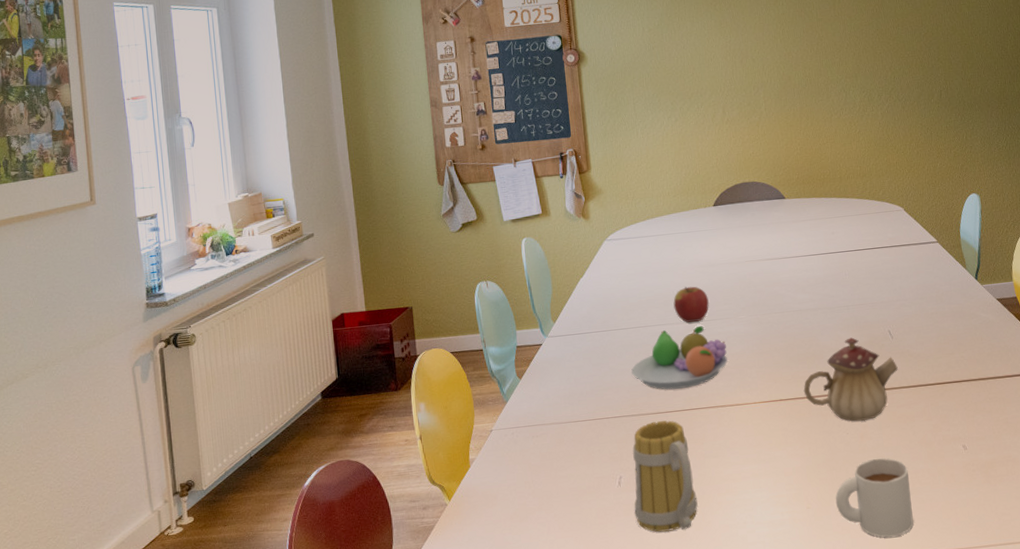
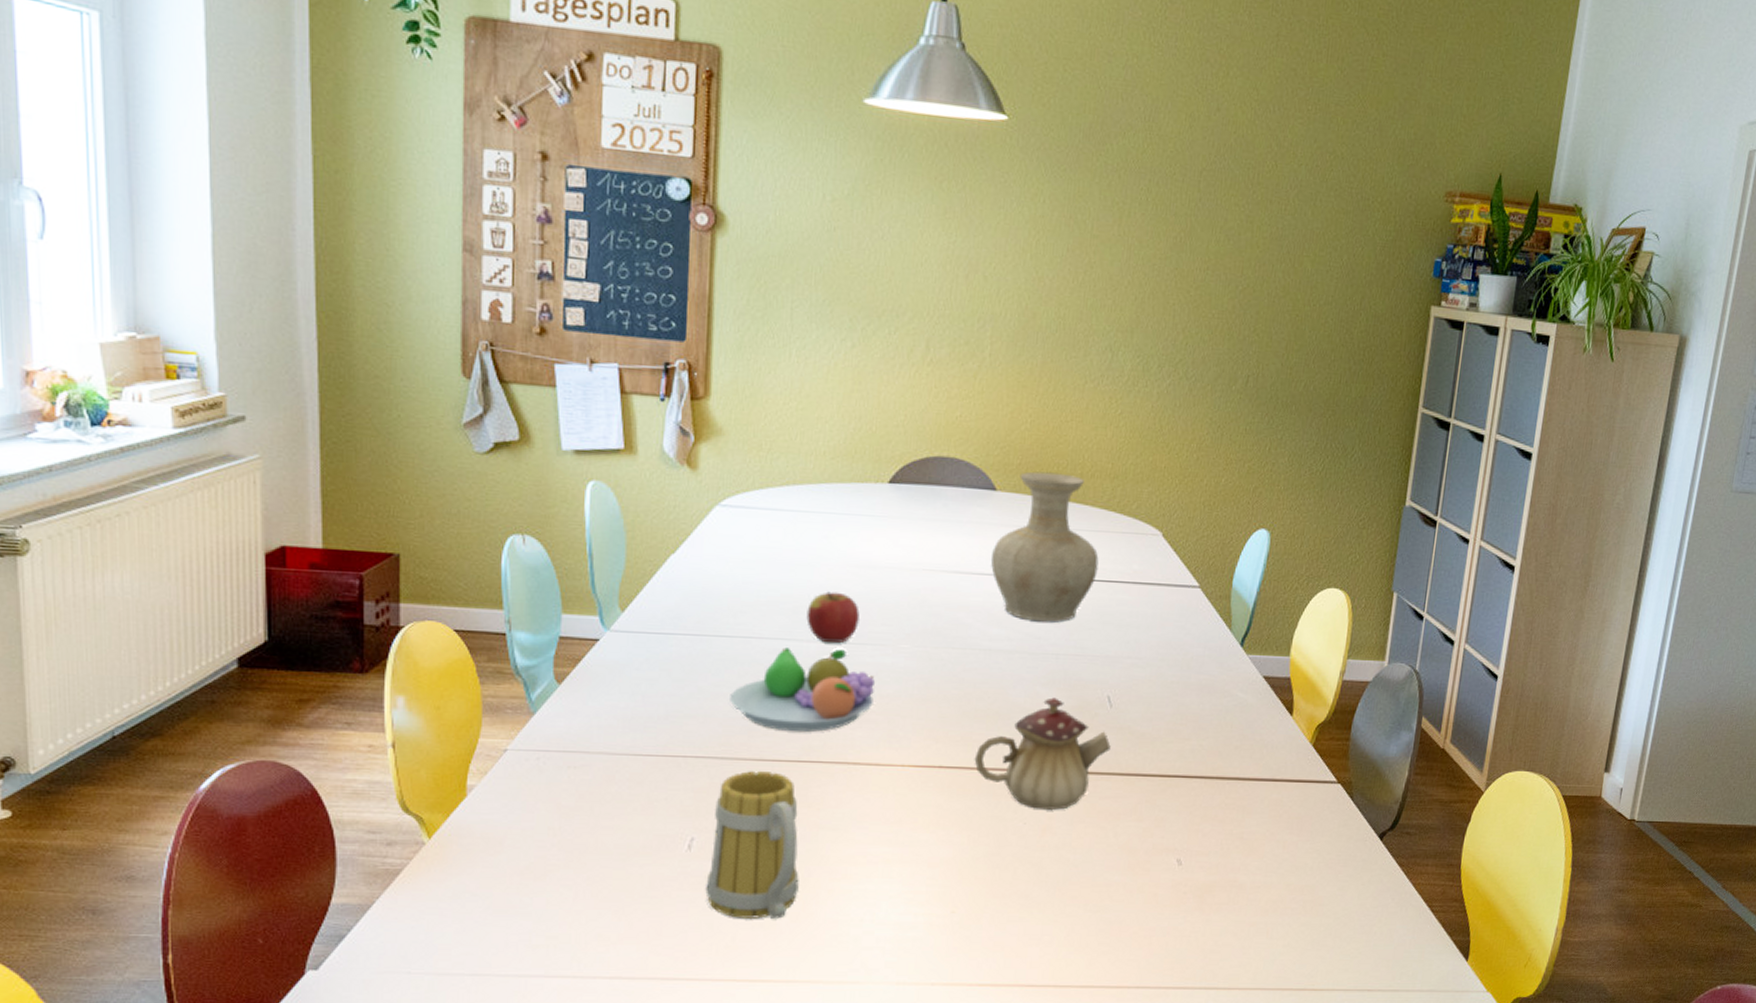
vase: none [790,179,865,285] -> present [991,471,1099,622]
mug: present [835,457,914,538] -> none [991,860,1099,962]

